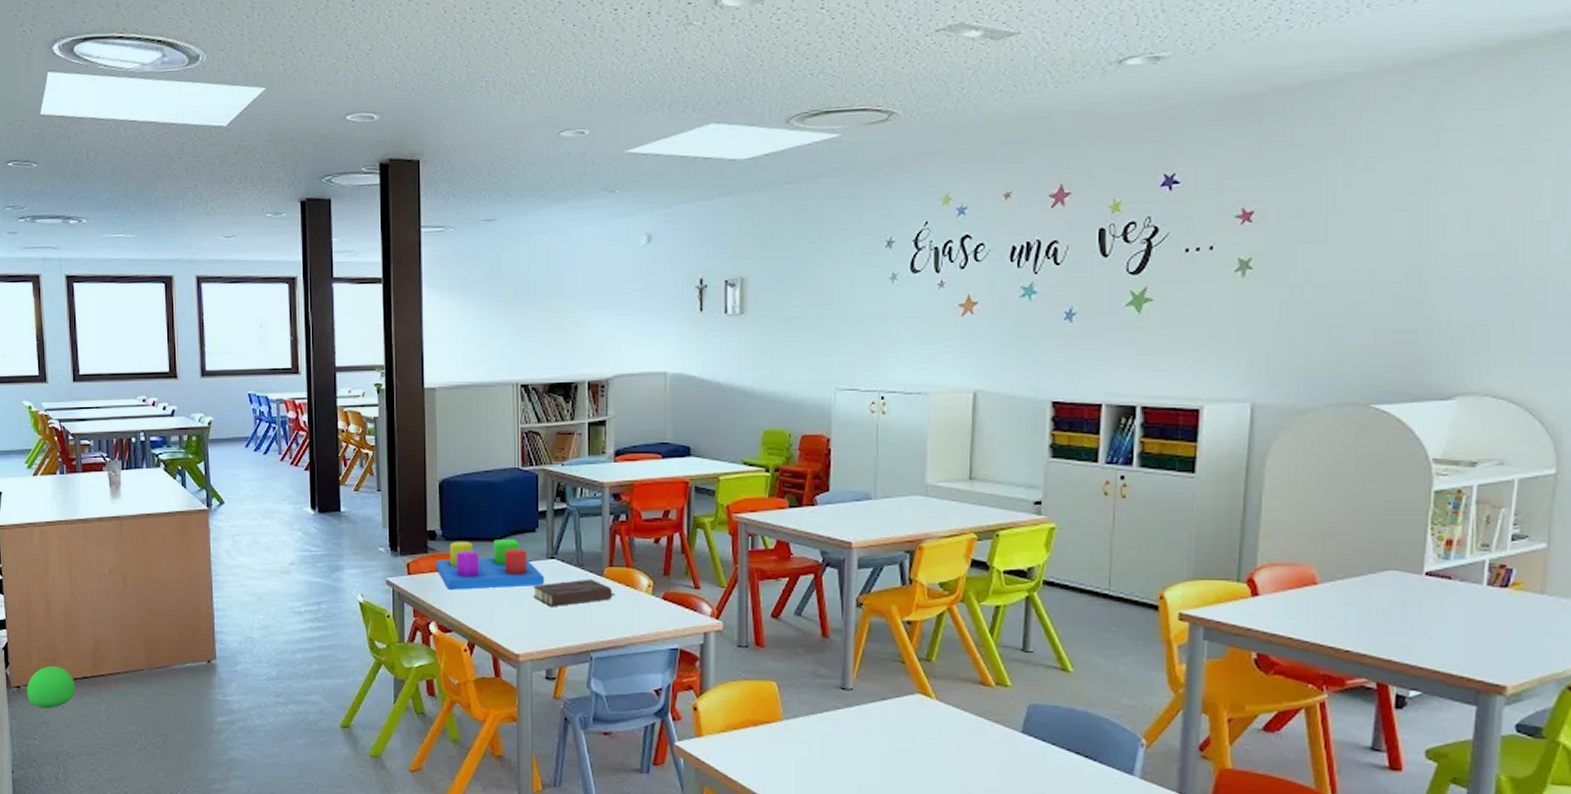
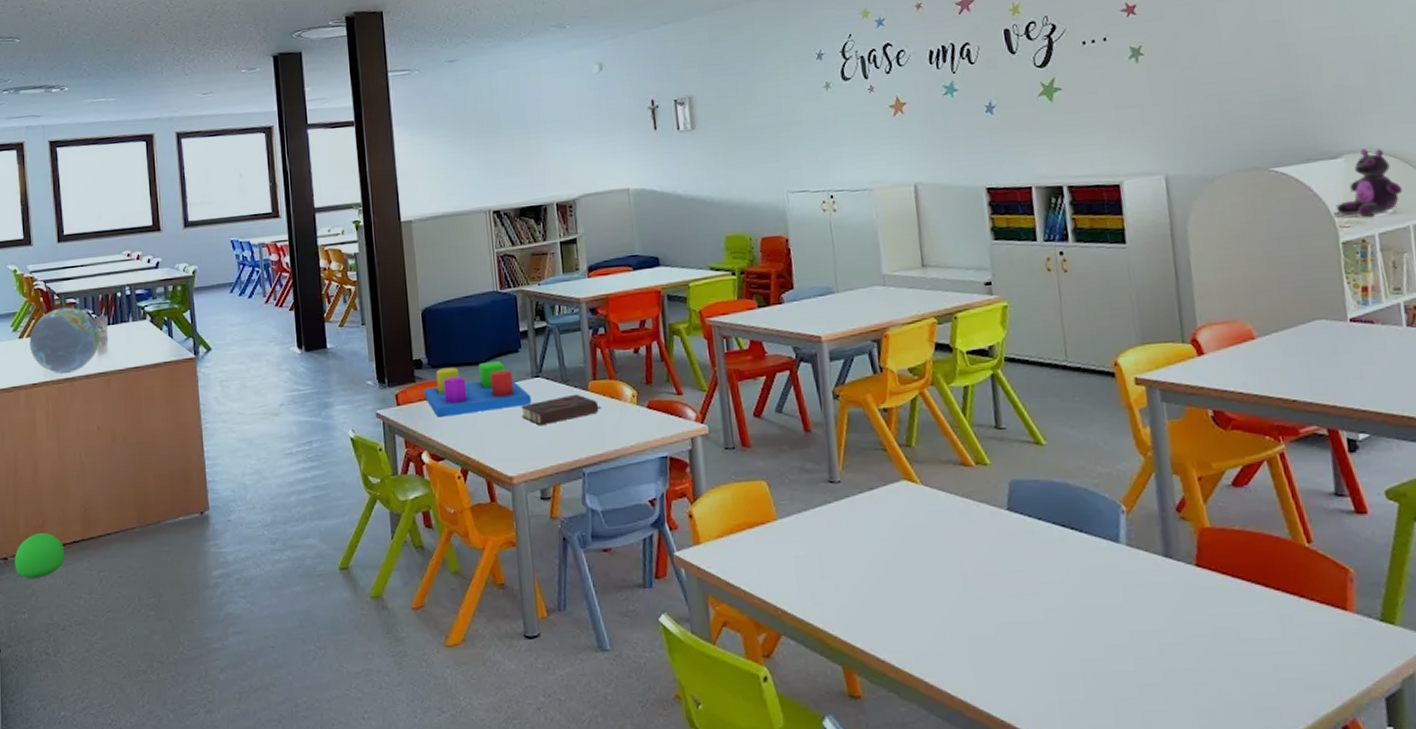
globe: none [43,448,113,514] -> present [29,307,100,373]
stuffed animal: none [1436,391,1516,465] -> present [1336,148,1403,217]

